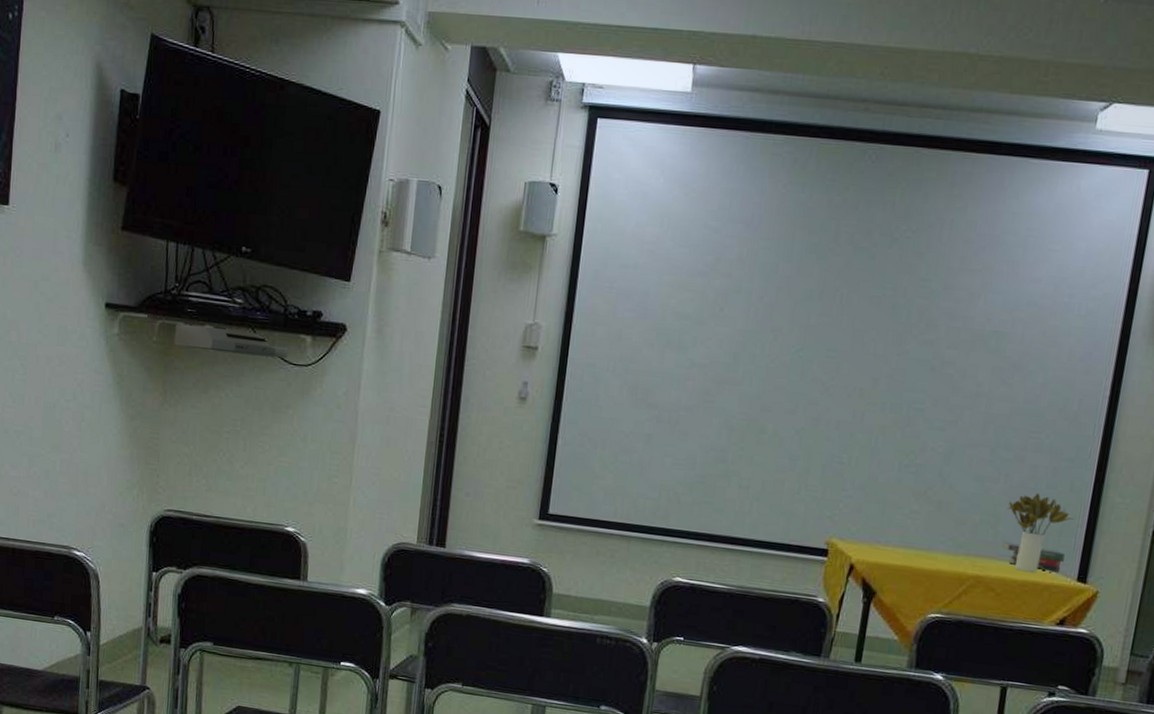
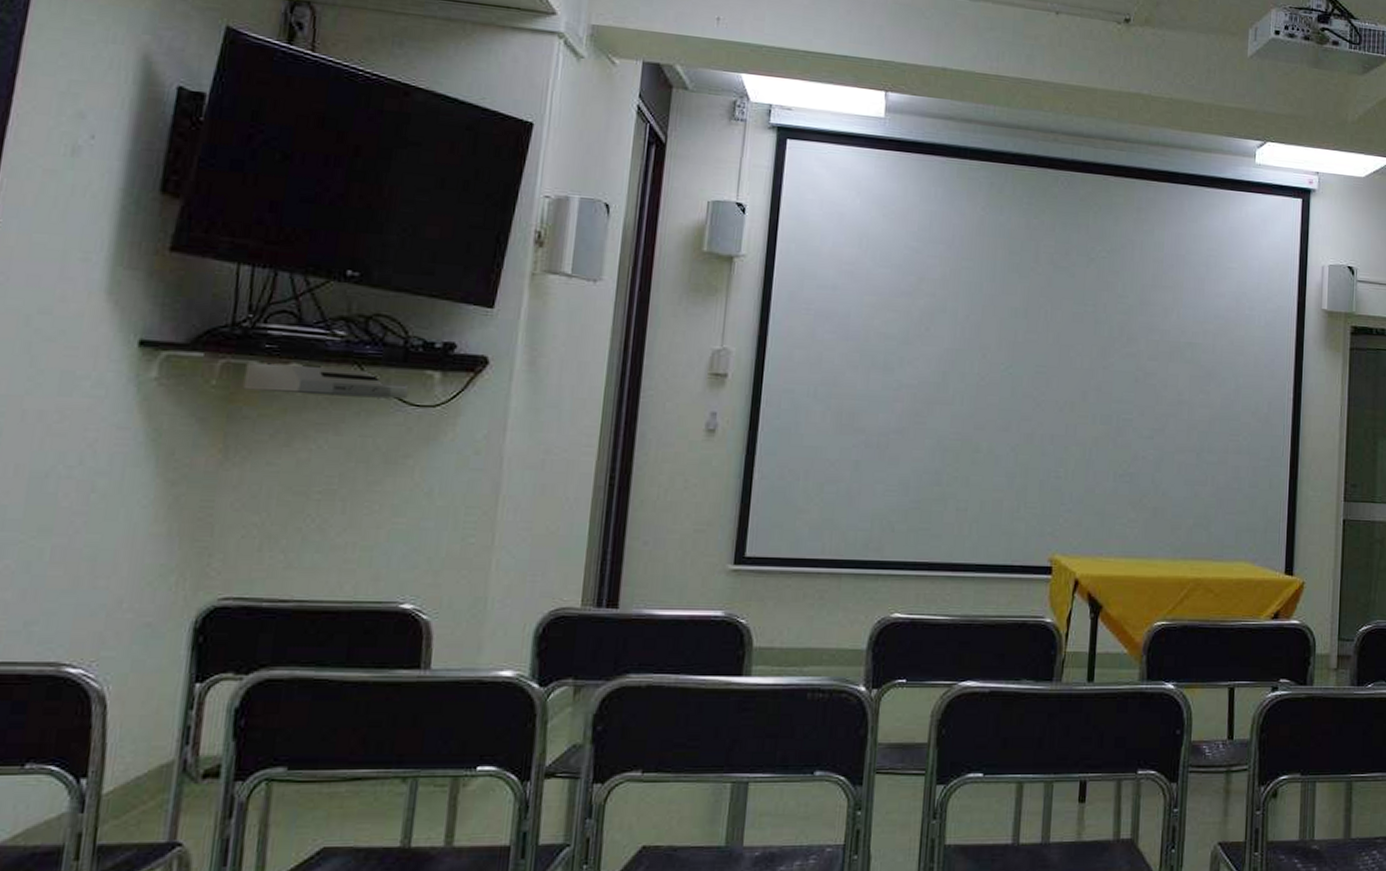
books: present [1002,540,1065,573] -> none [1216,541,1273,568]
flower bouquet: present [1008,492,1075,574] -> none [1218,492,1277,572]

